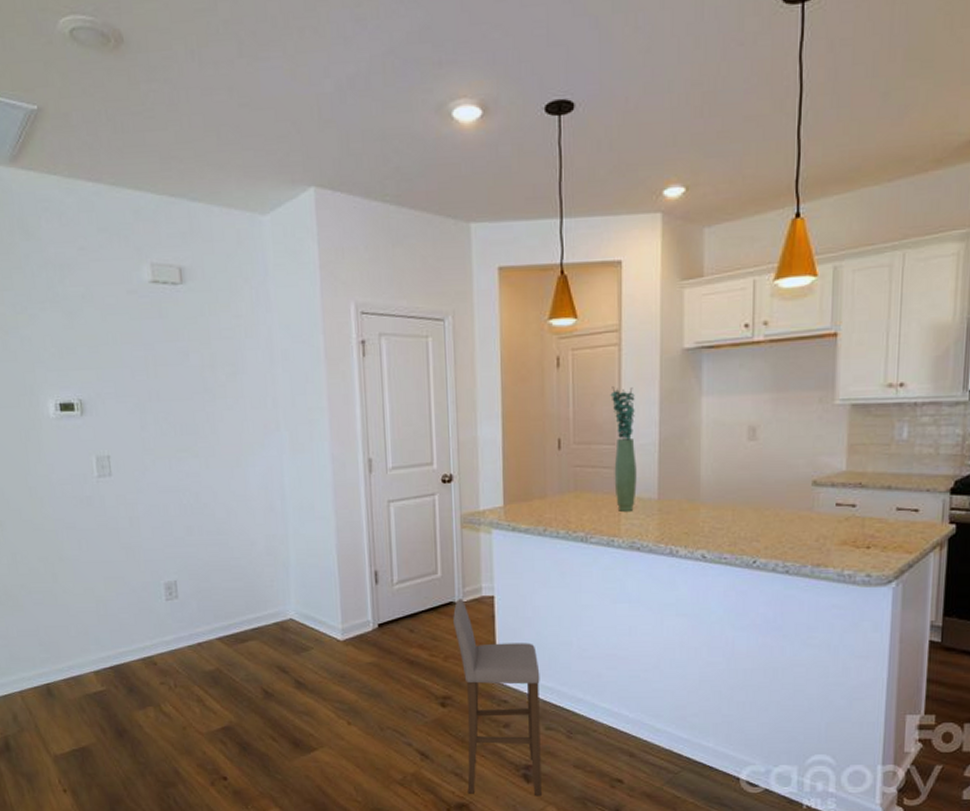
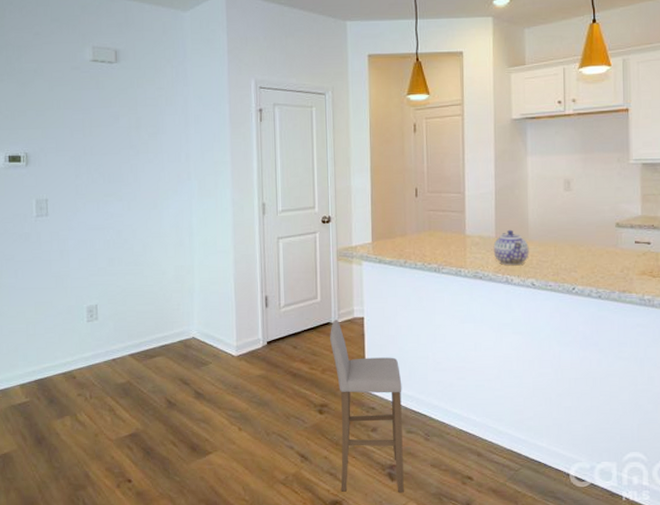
vase: present [610,387,637,513] -> none [456,148,478,248]
teapot: none [655,489,700,534] -> present [493,229,529,266]

